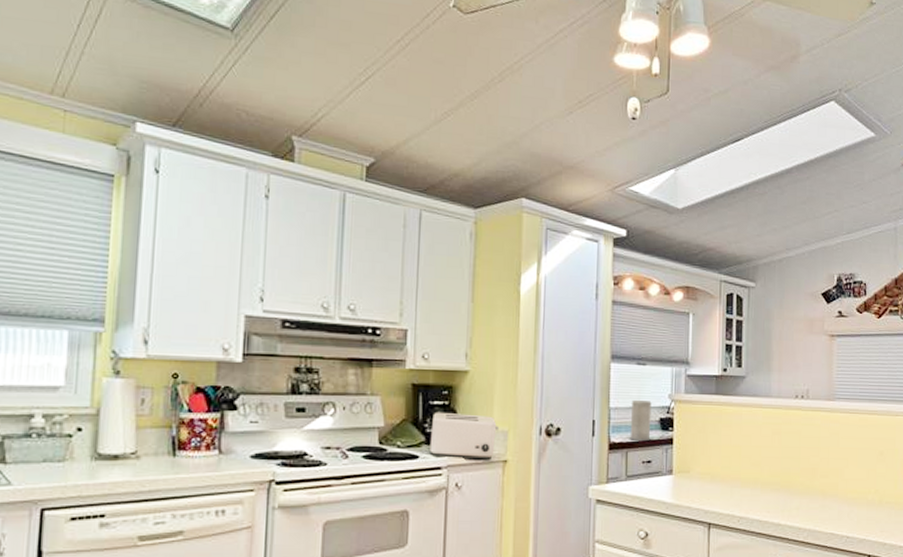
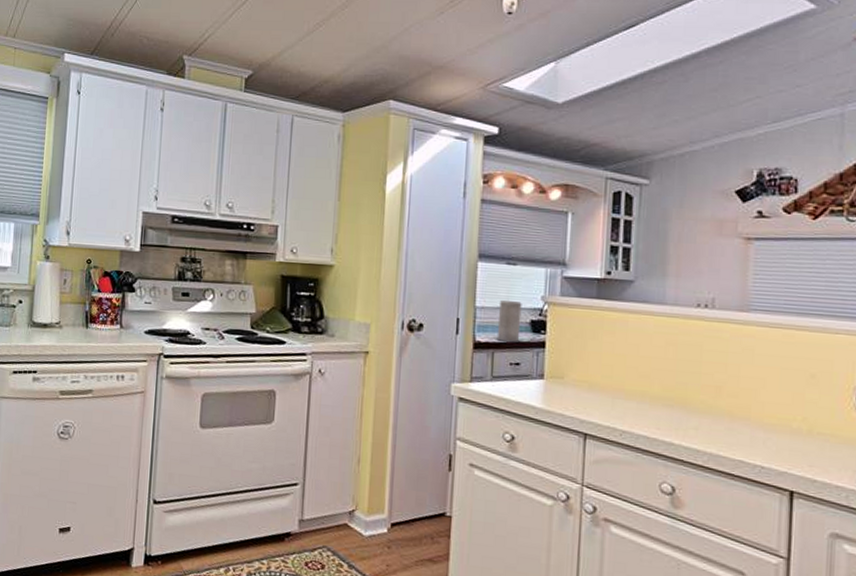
toaster: present [428,412,500,460] -> none [294,302,362,350]

